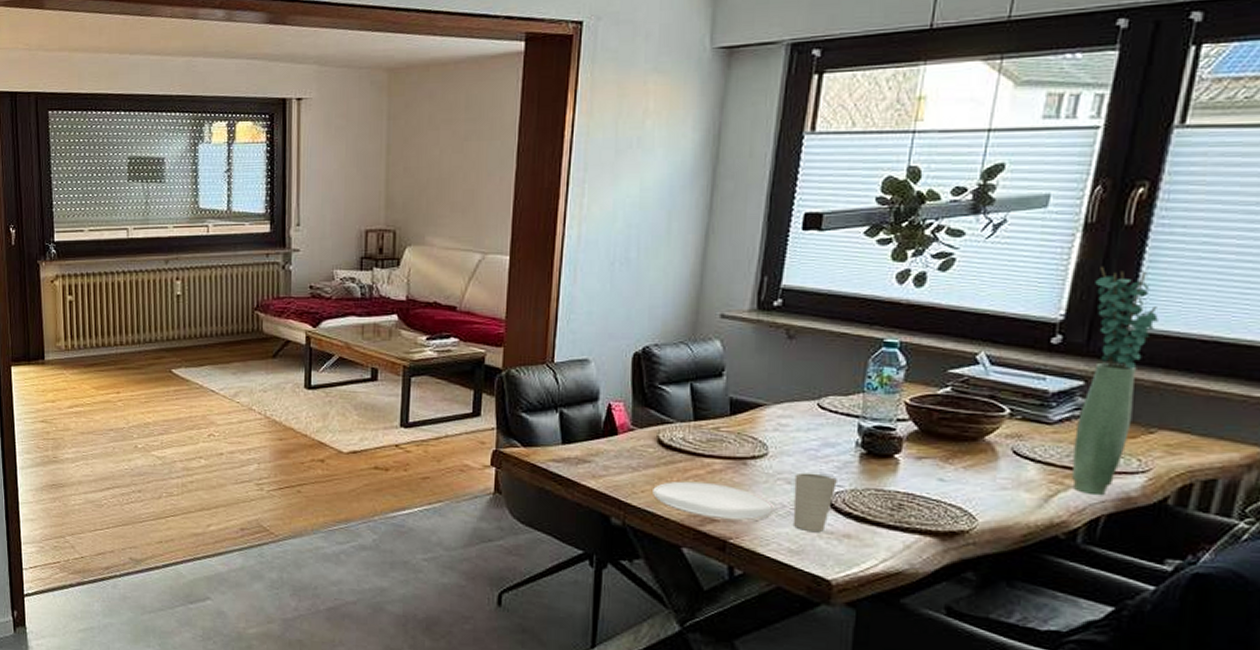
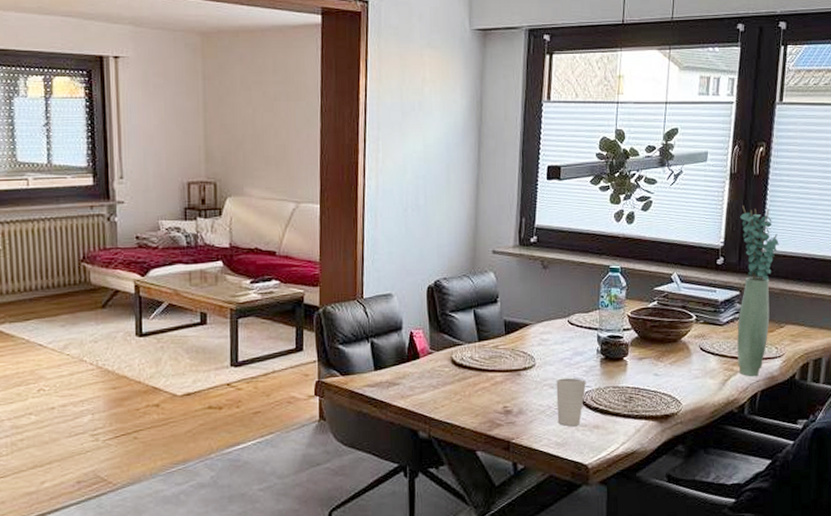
plate: present [653,481,776,521] -> none [451,393,544,424]

